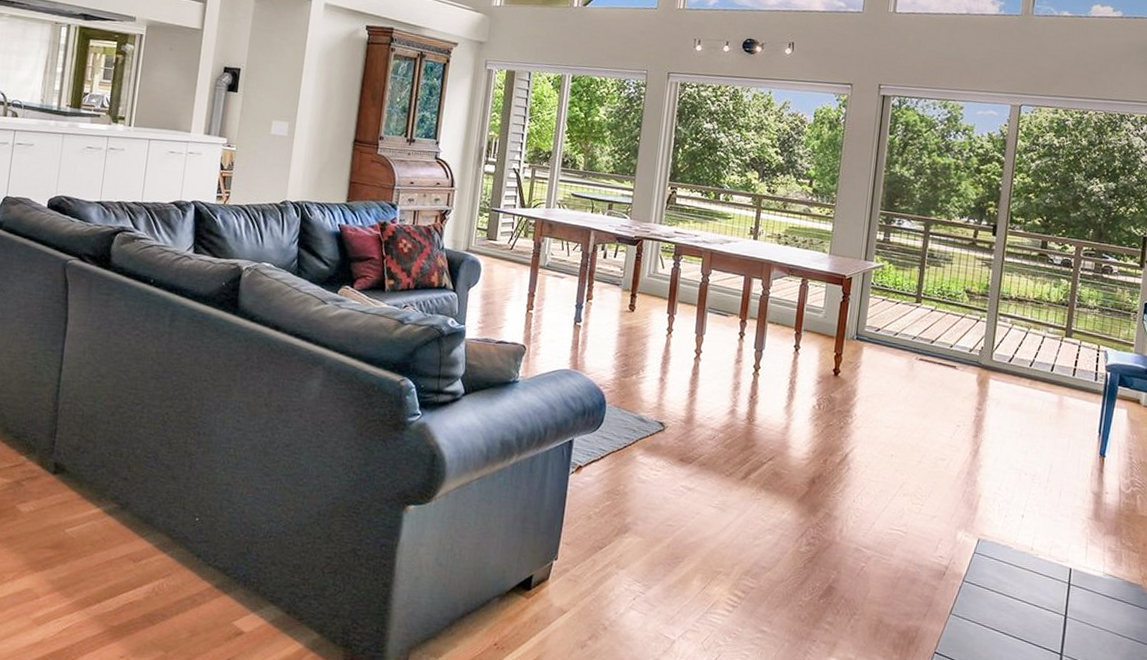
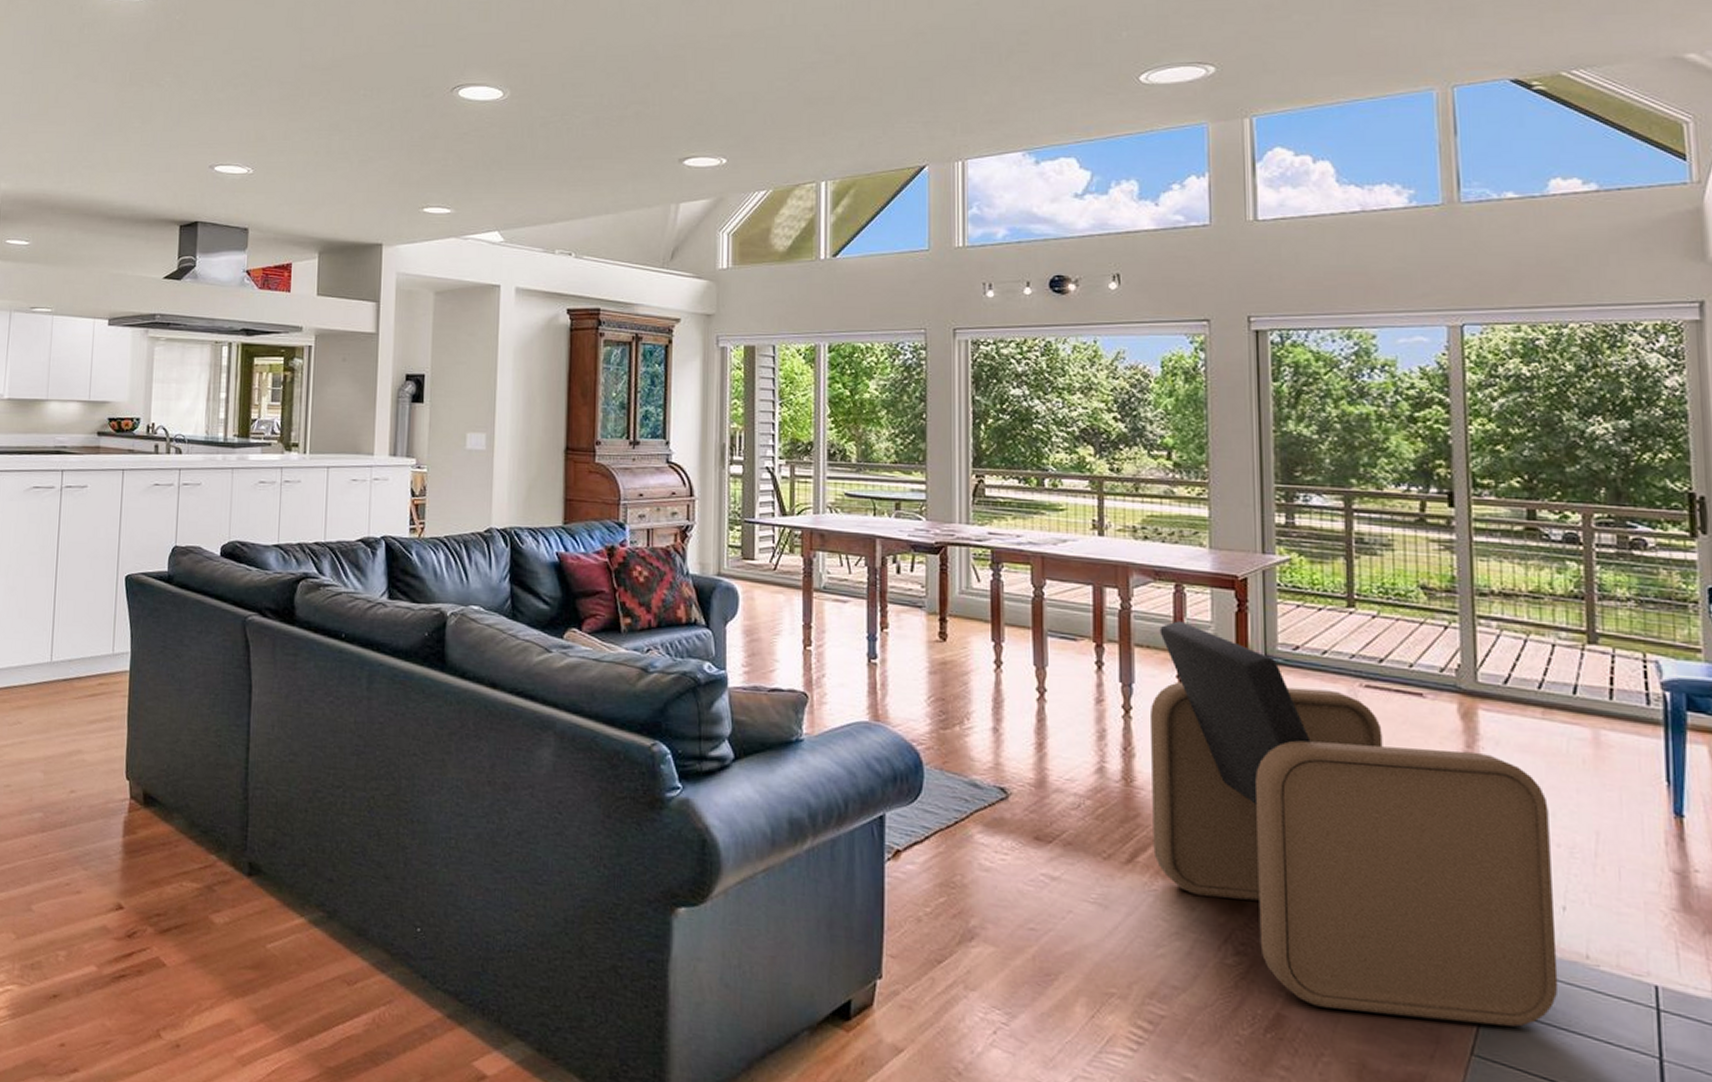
armchair: none [761,306,1024,595] -> present [1149,621,1559,1027]

